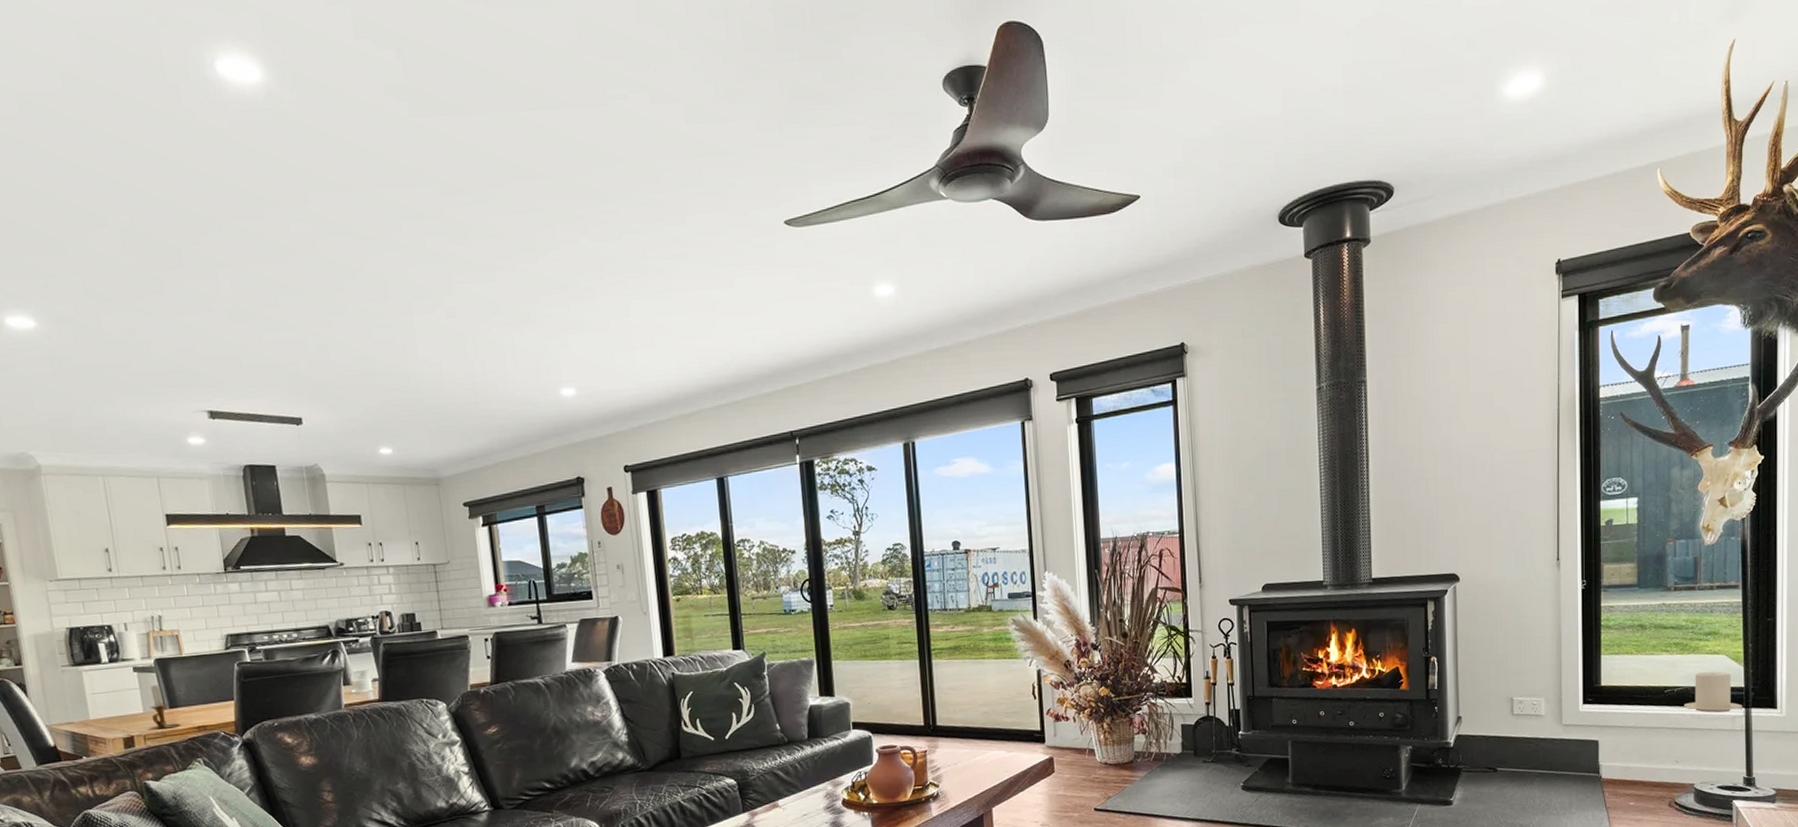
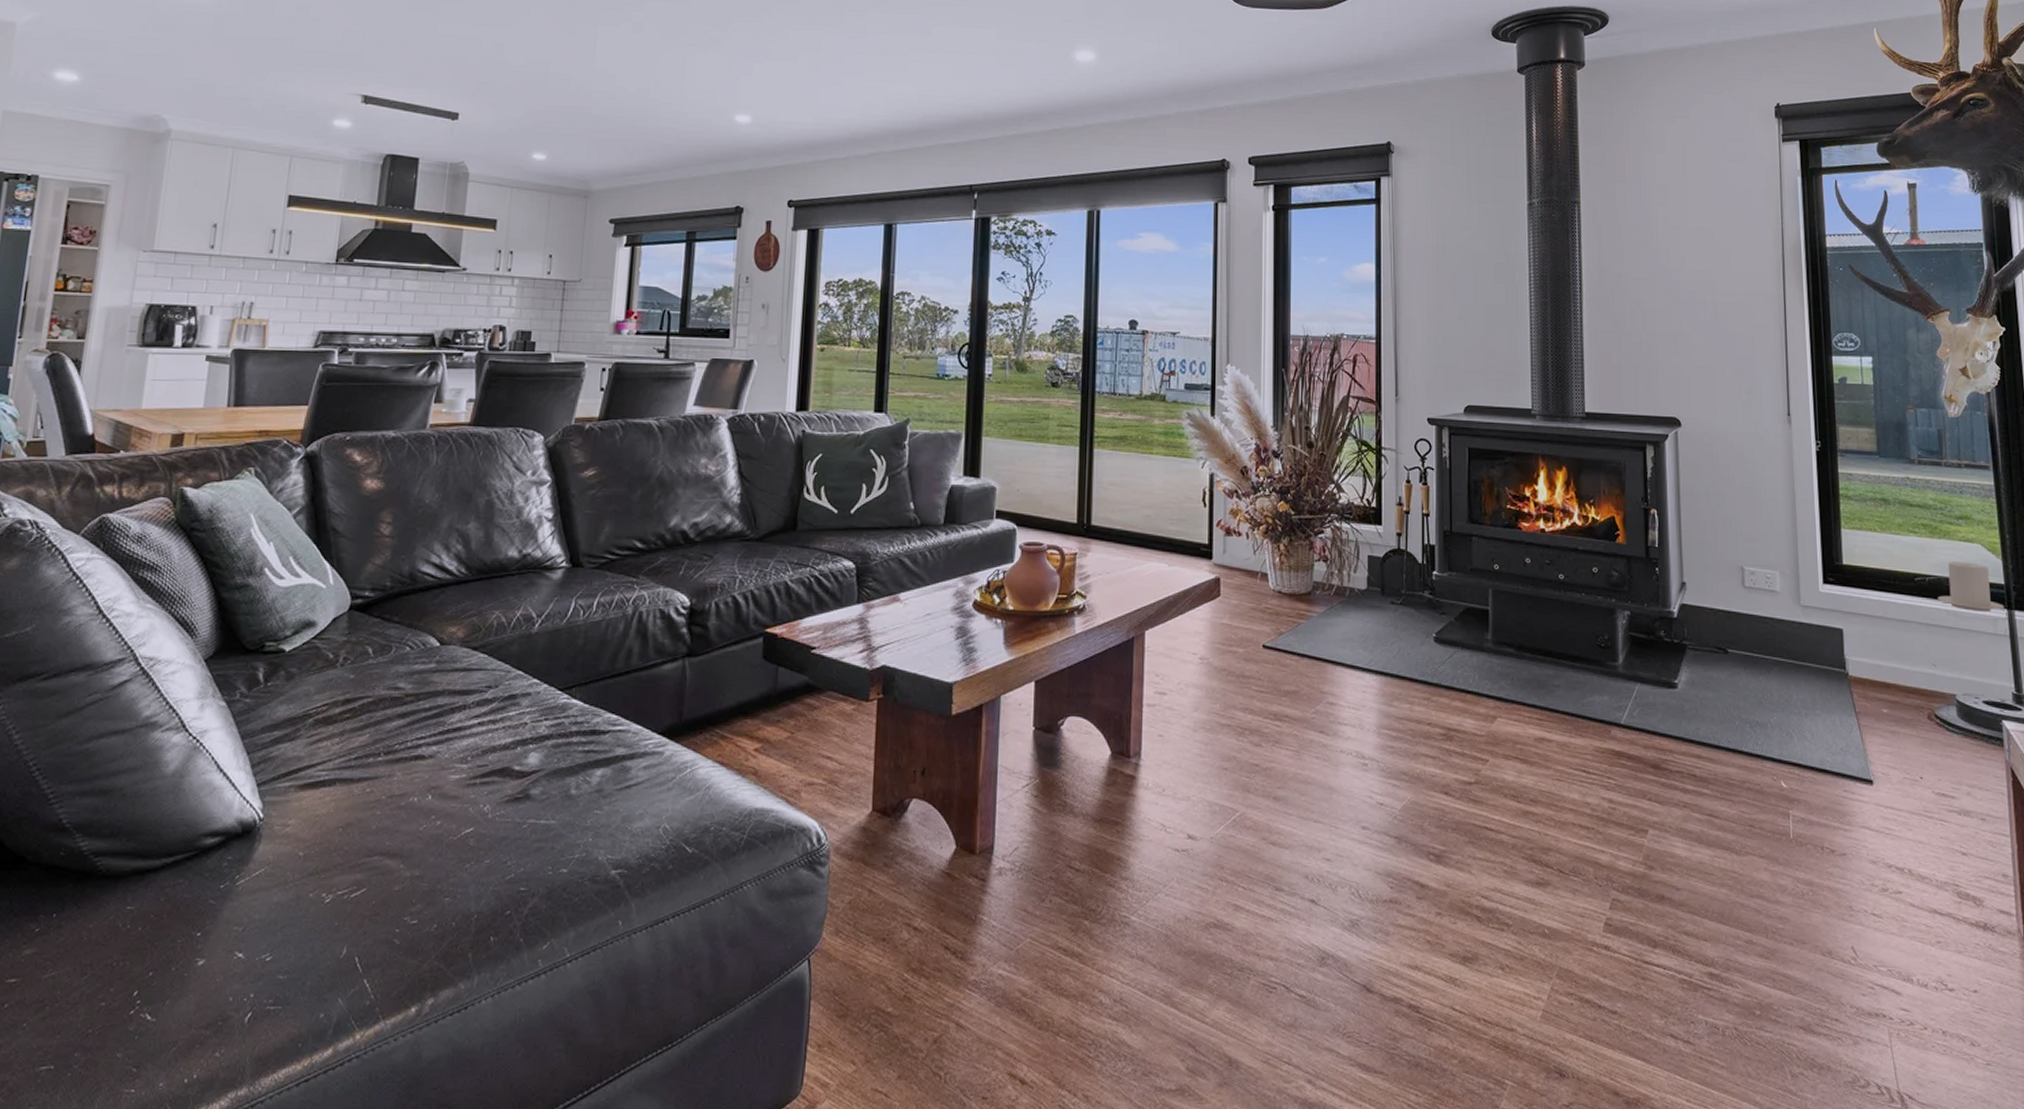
candlestick: present [148,685,180,732] -> none [203,378,241,430]

